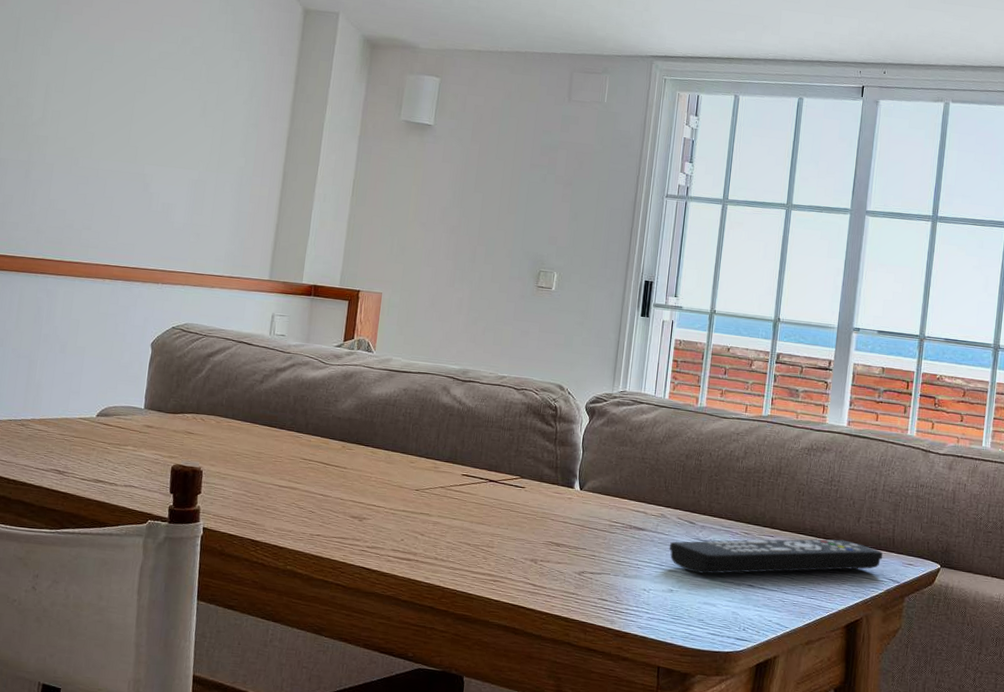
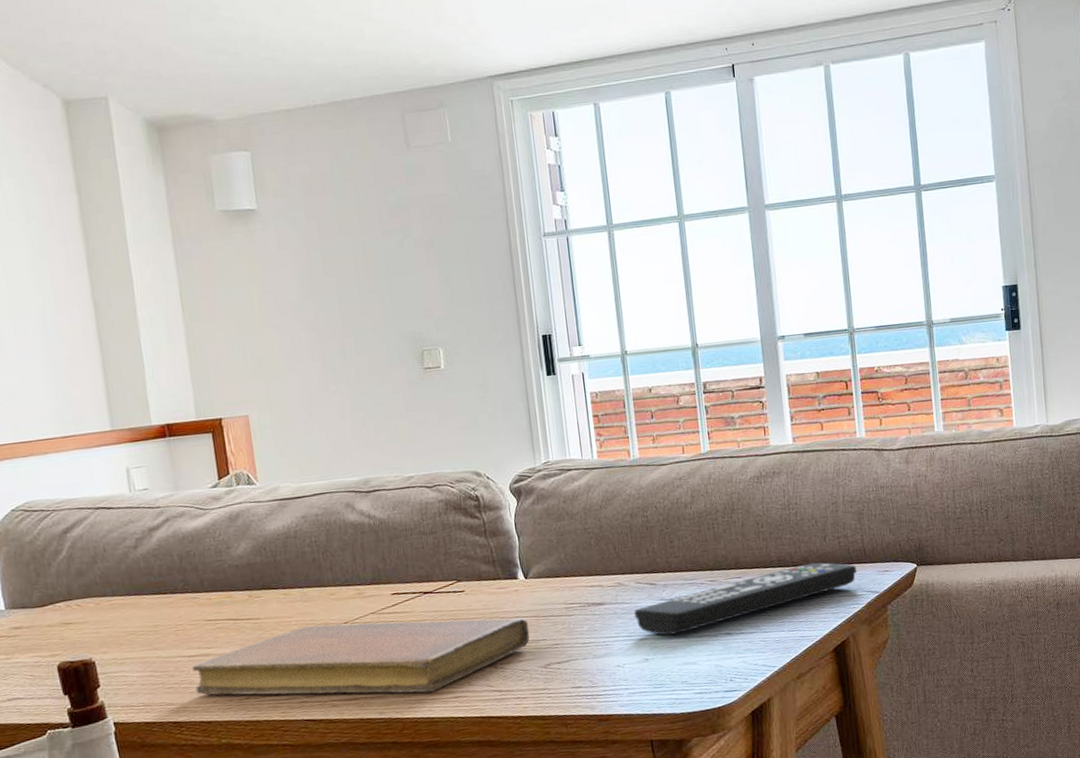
notebook: none [277,484,574,571] -> present [192,618,530,695]

